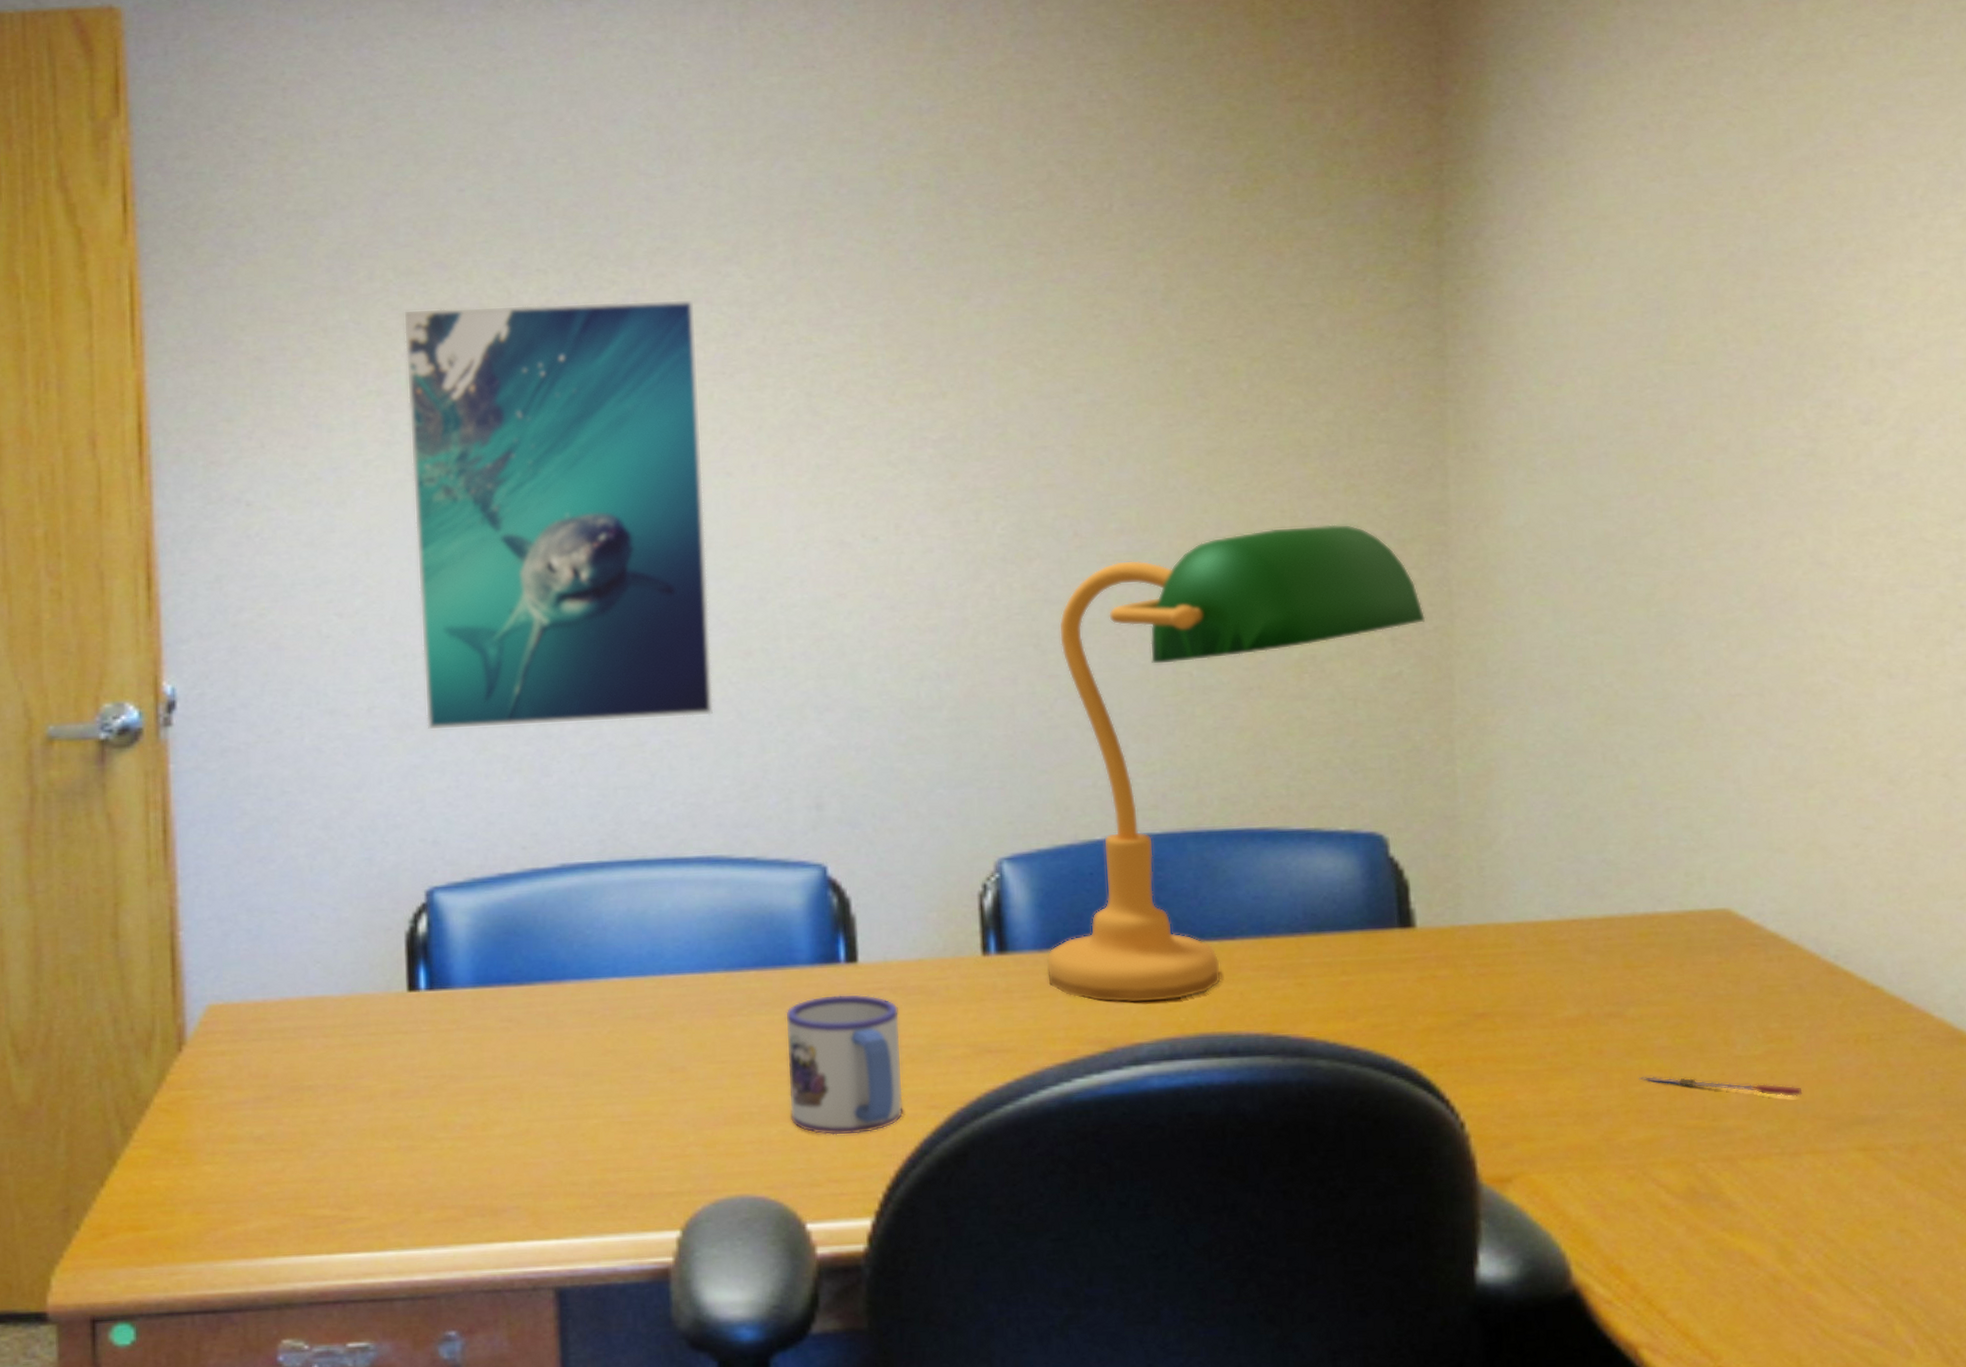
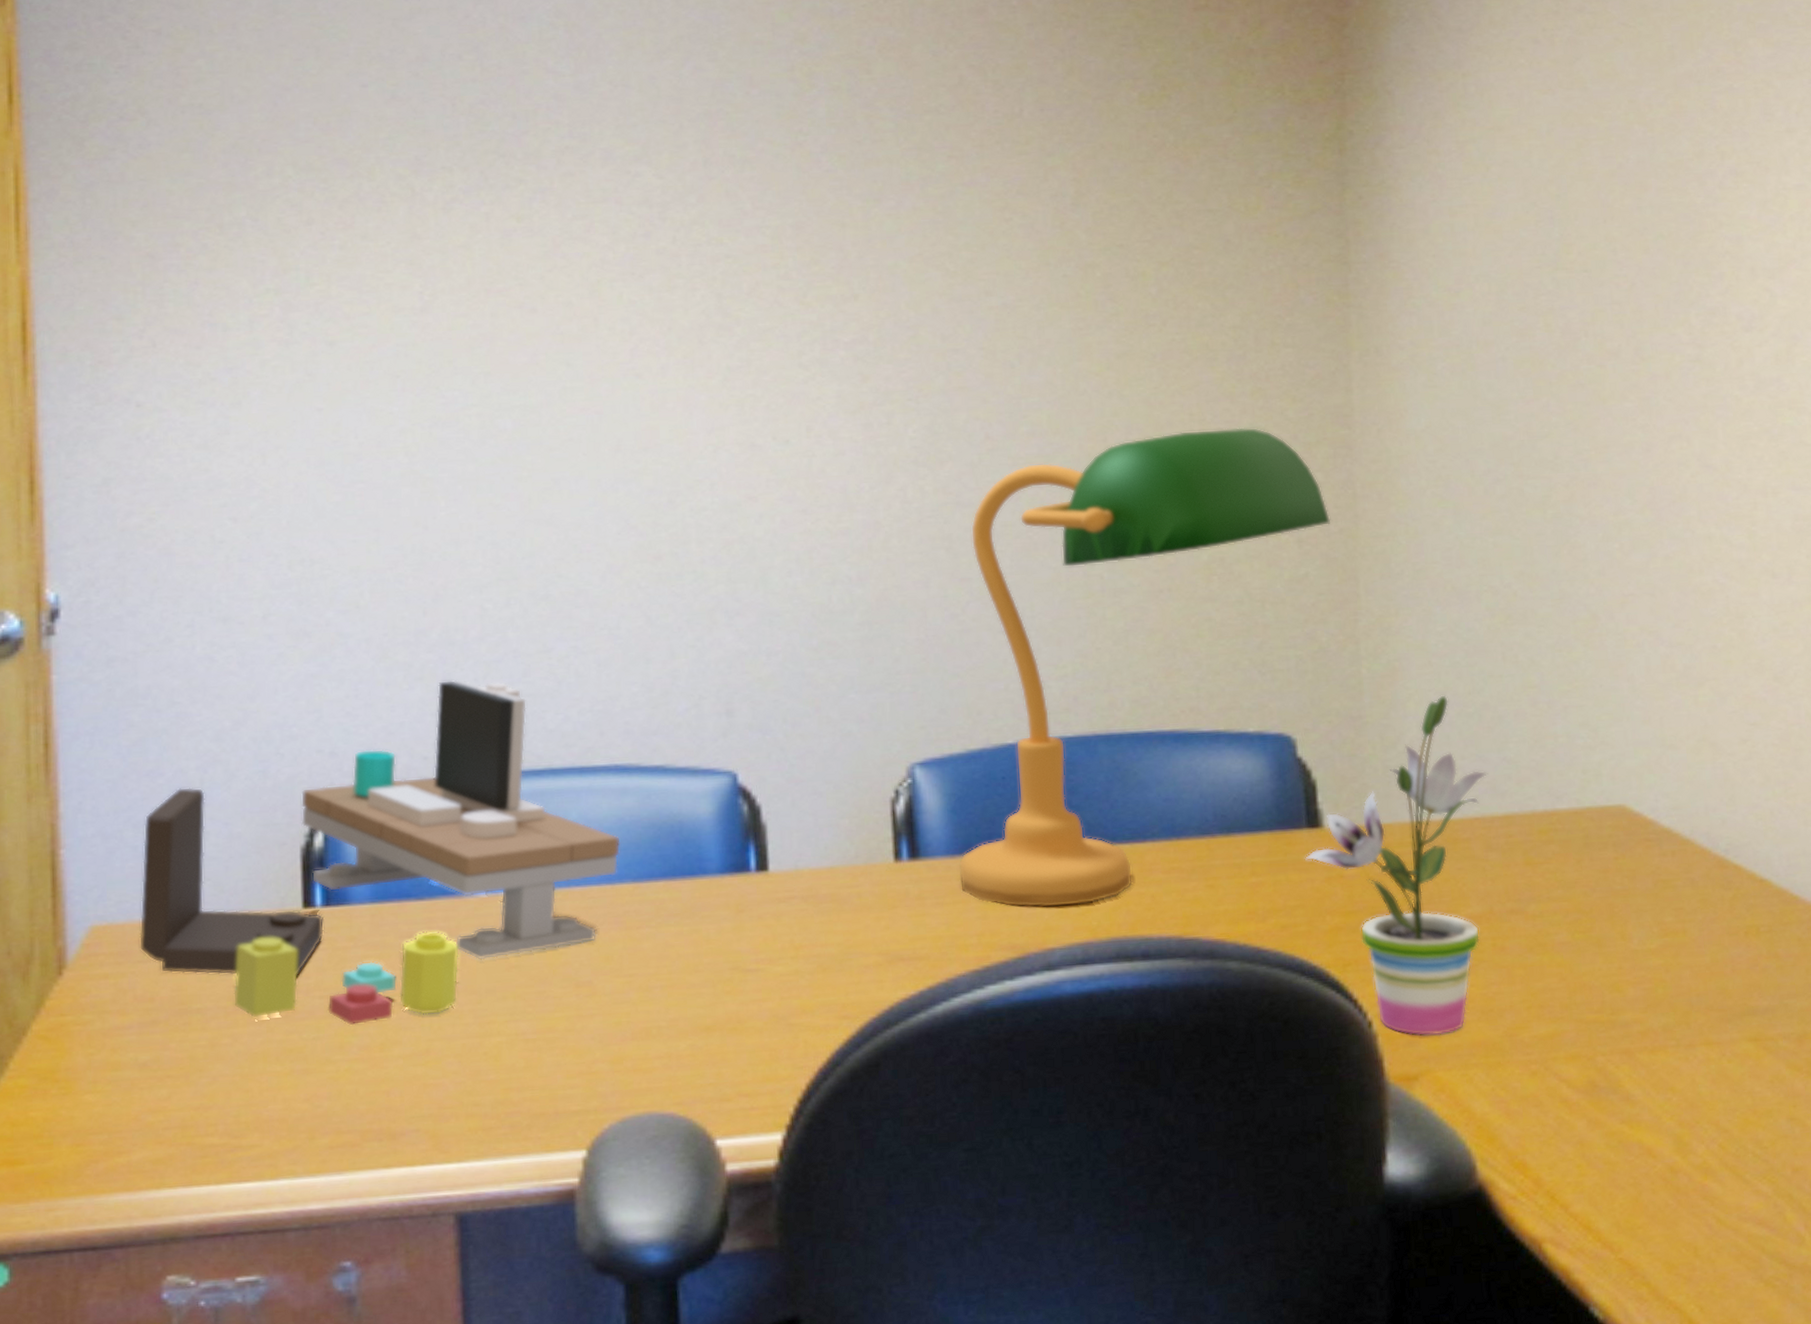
desk organizer: none [253,772,713,1105] -> present [138,679,621,1026]
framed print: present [403,298,714,731] -> none [303,198,622,638]
mug: present [785,993,904,1136] -> none [694,903,815,1049]
potted plant: none [1397,795,1587,1139] -> present [1305,695,1488,1036]
pen: present [1639,1075,1803,1098] -> none [1540,971,1696,990]

